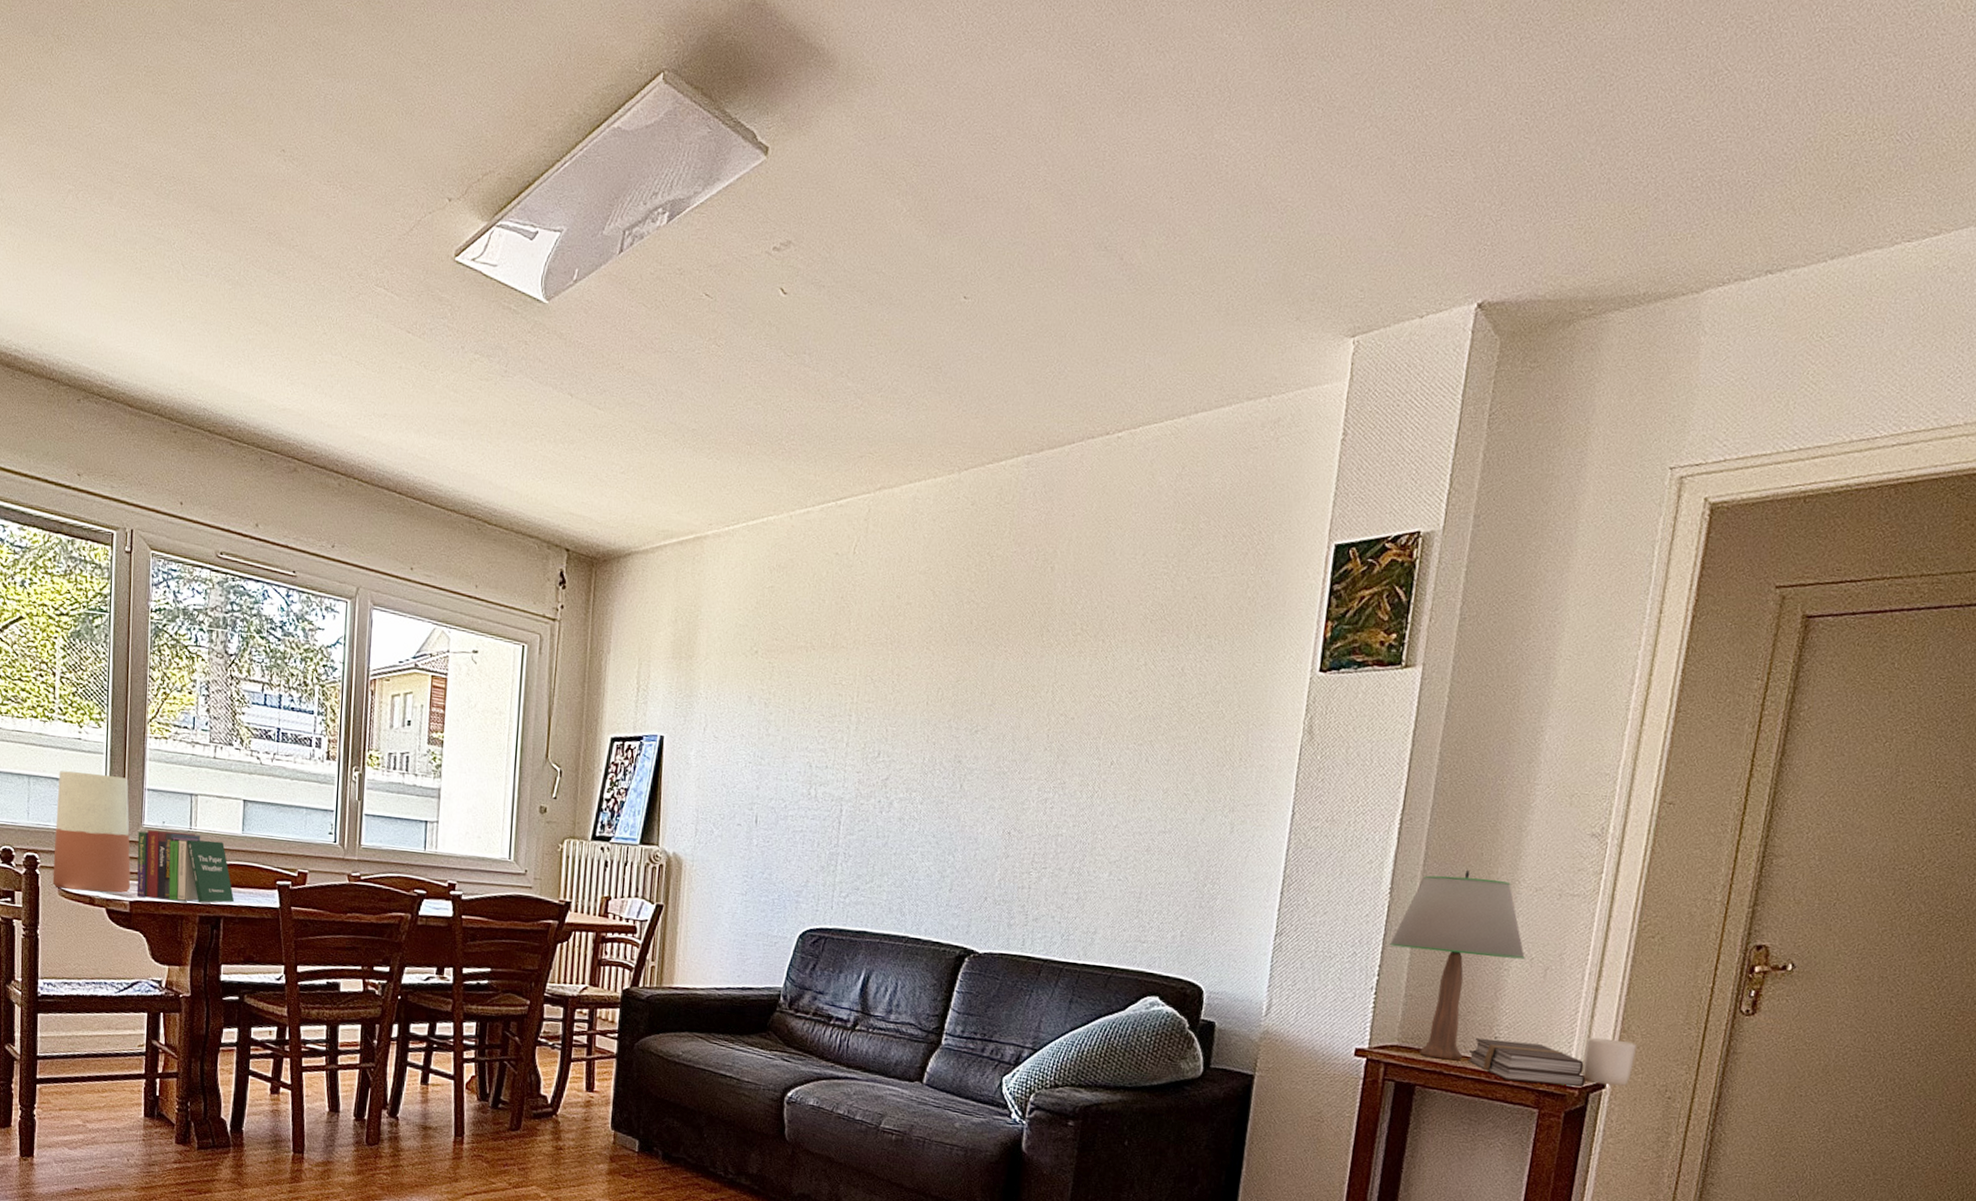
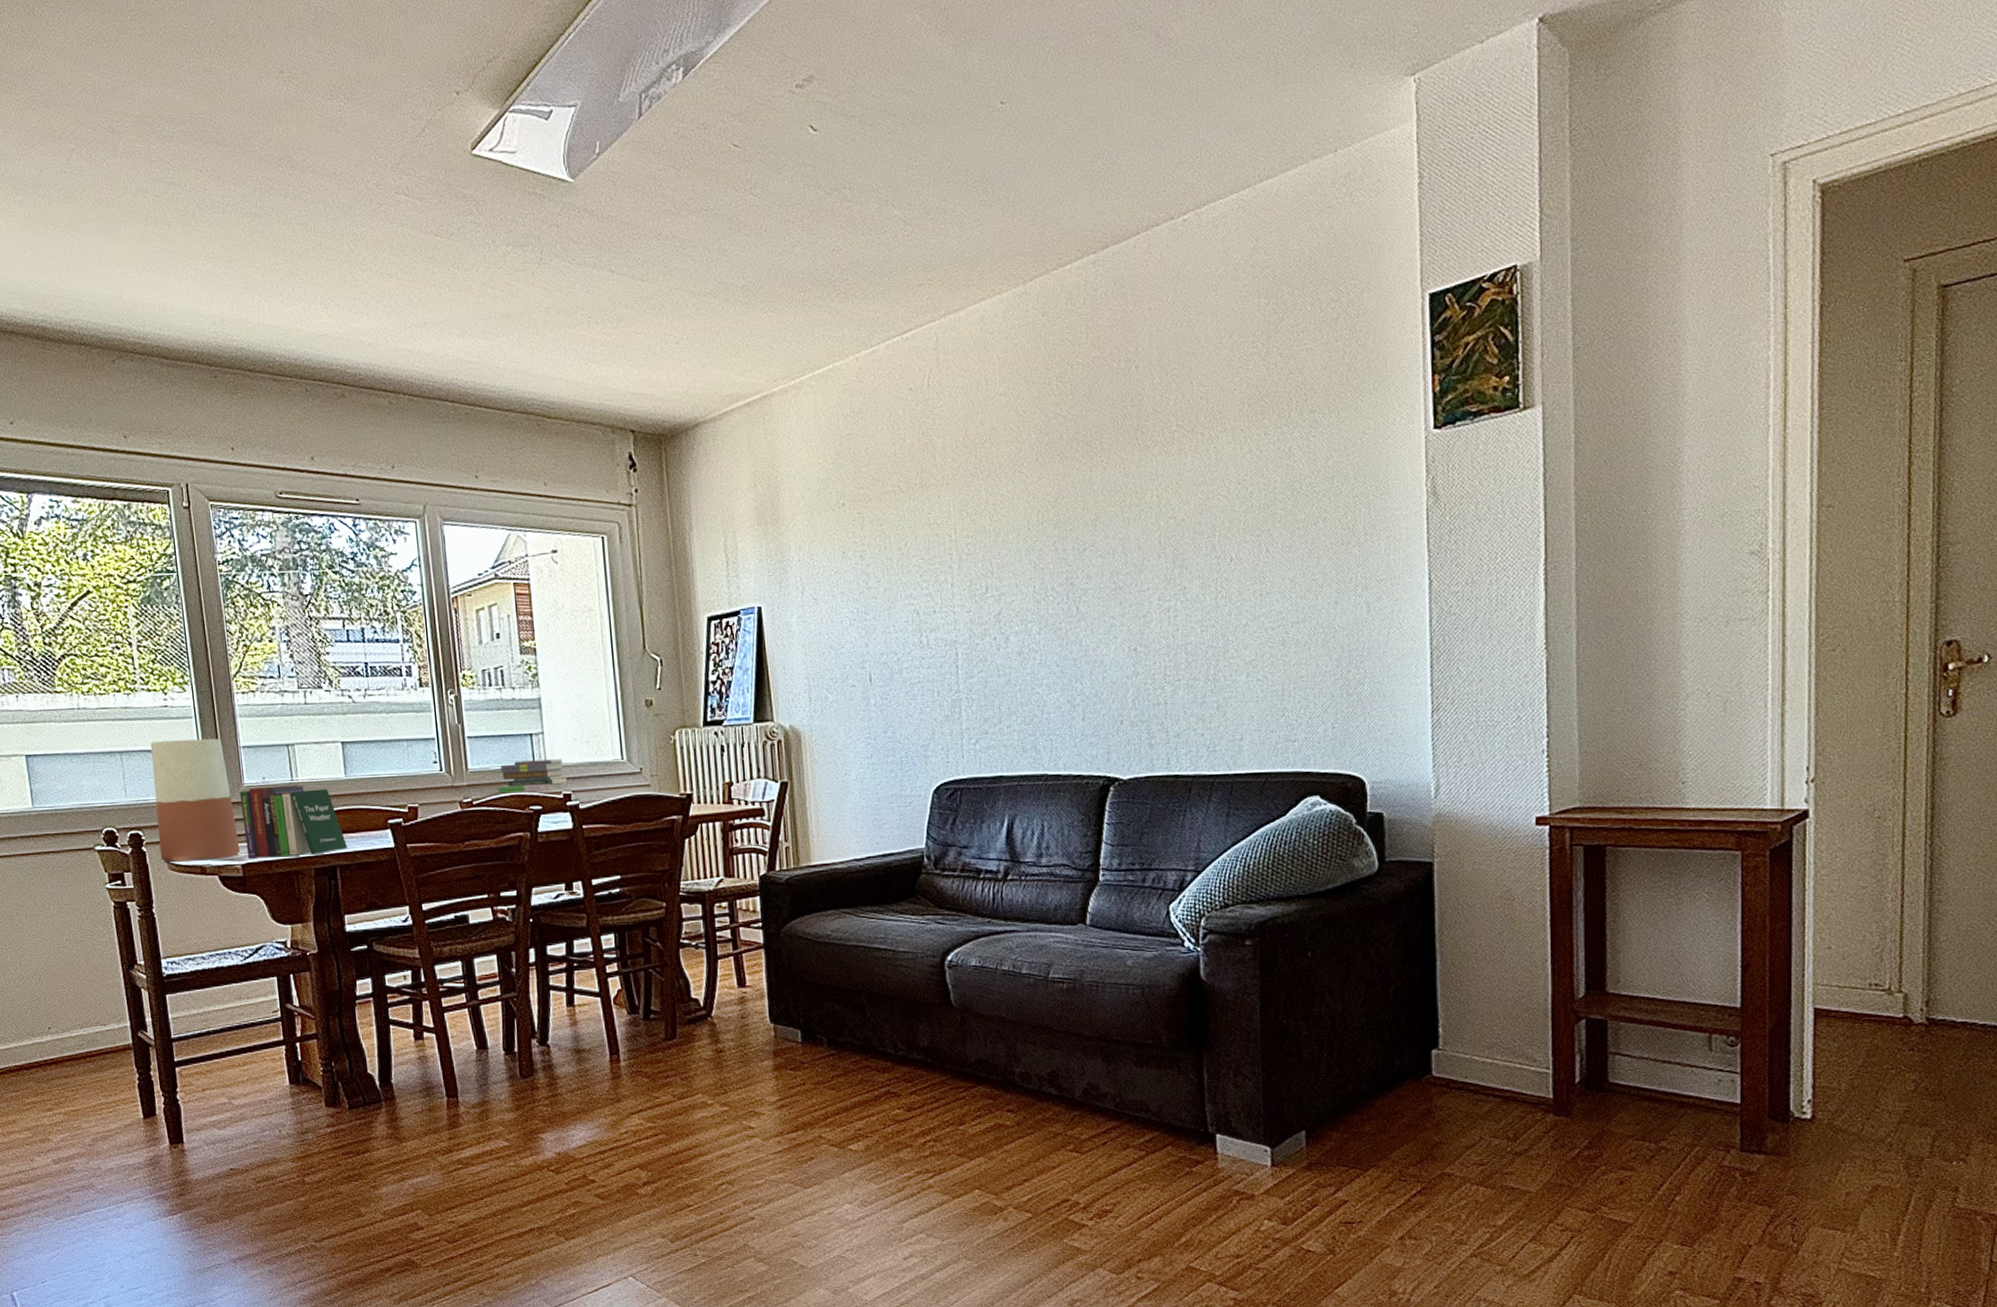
books: none [386,844,454,878] -> present [497,759,567,794]
table lamp: present [1389,869,1526,1061] -> none [1554,610,1702,815]
book: present [1468,1038,1586,1087] -> none [1658,782,1786,826]
mug: present [1582,1037,1637,1087] -> none [1780,764,1835,815]

